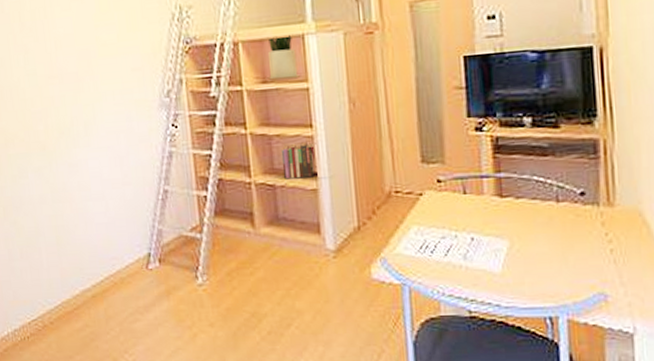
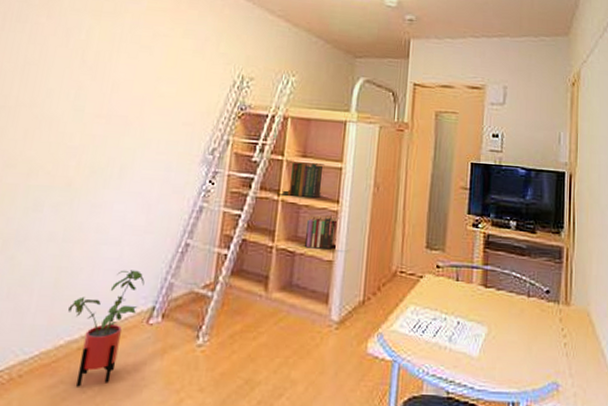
house plant: none [75,221,135,329] -> present [68,270,145,387]
books: none [248,87,291,128] -> present [282,161,324,199]
planter: present [267,34,301,81] -> none [307,119,338,158]

